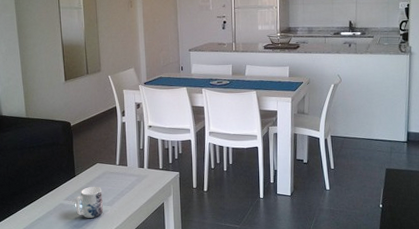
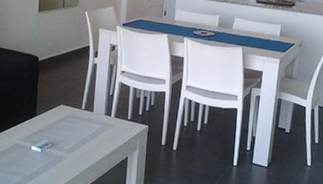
mug: present [76,187,103,218] -> none [32,129,63,164]

